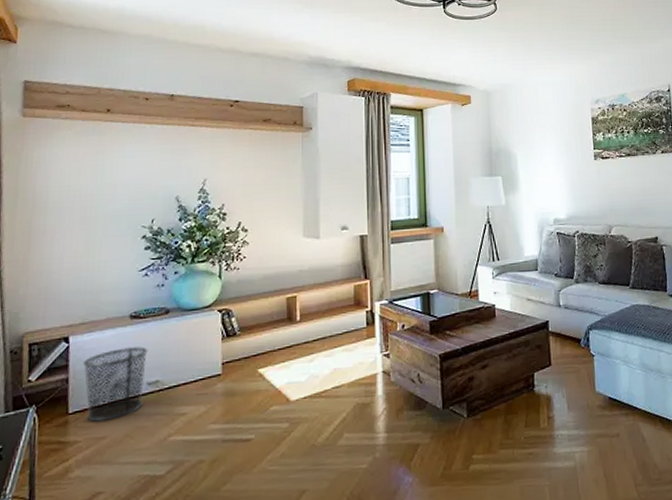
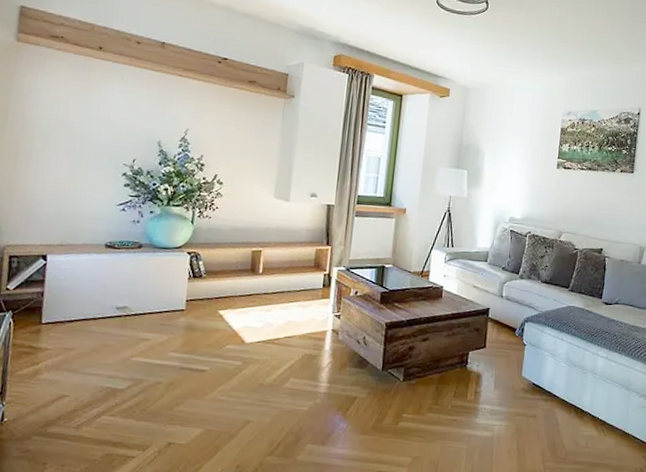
waste bin: present [83,346,148,423] -> none [57,272,120,336]

